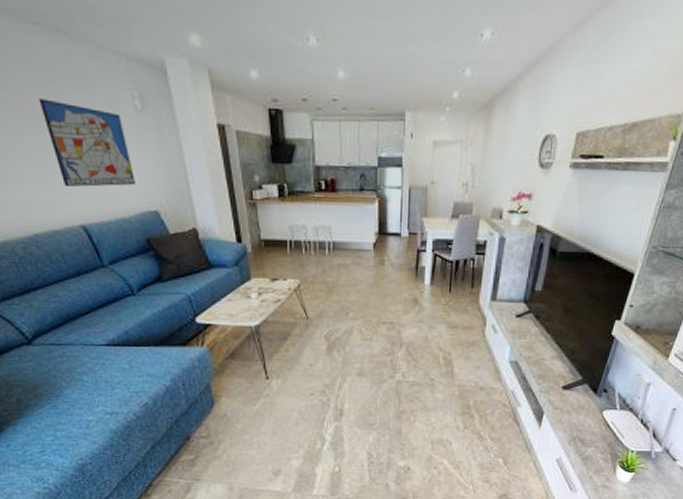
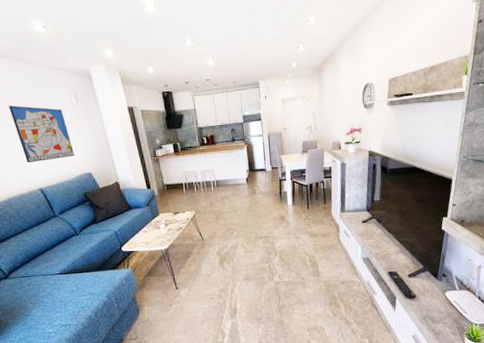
remote control: none [537,379,569,416] -> present [387,270,417,299]

